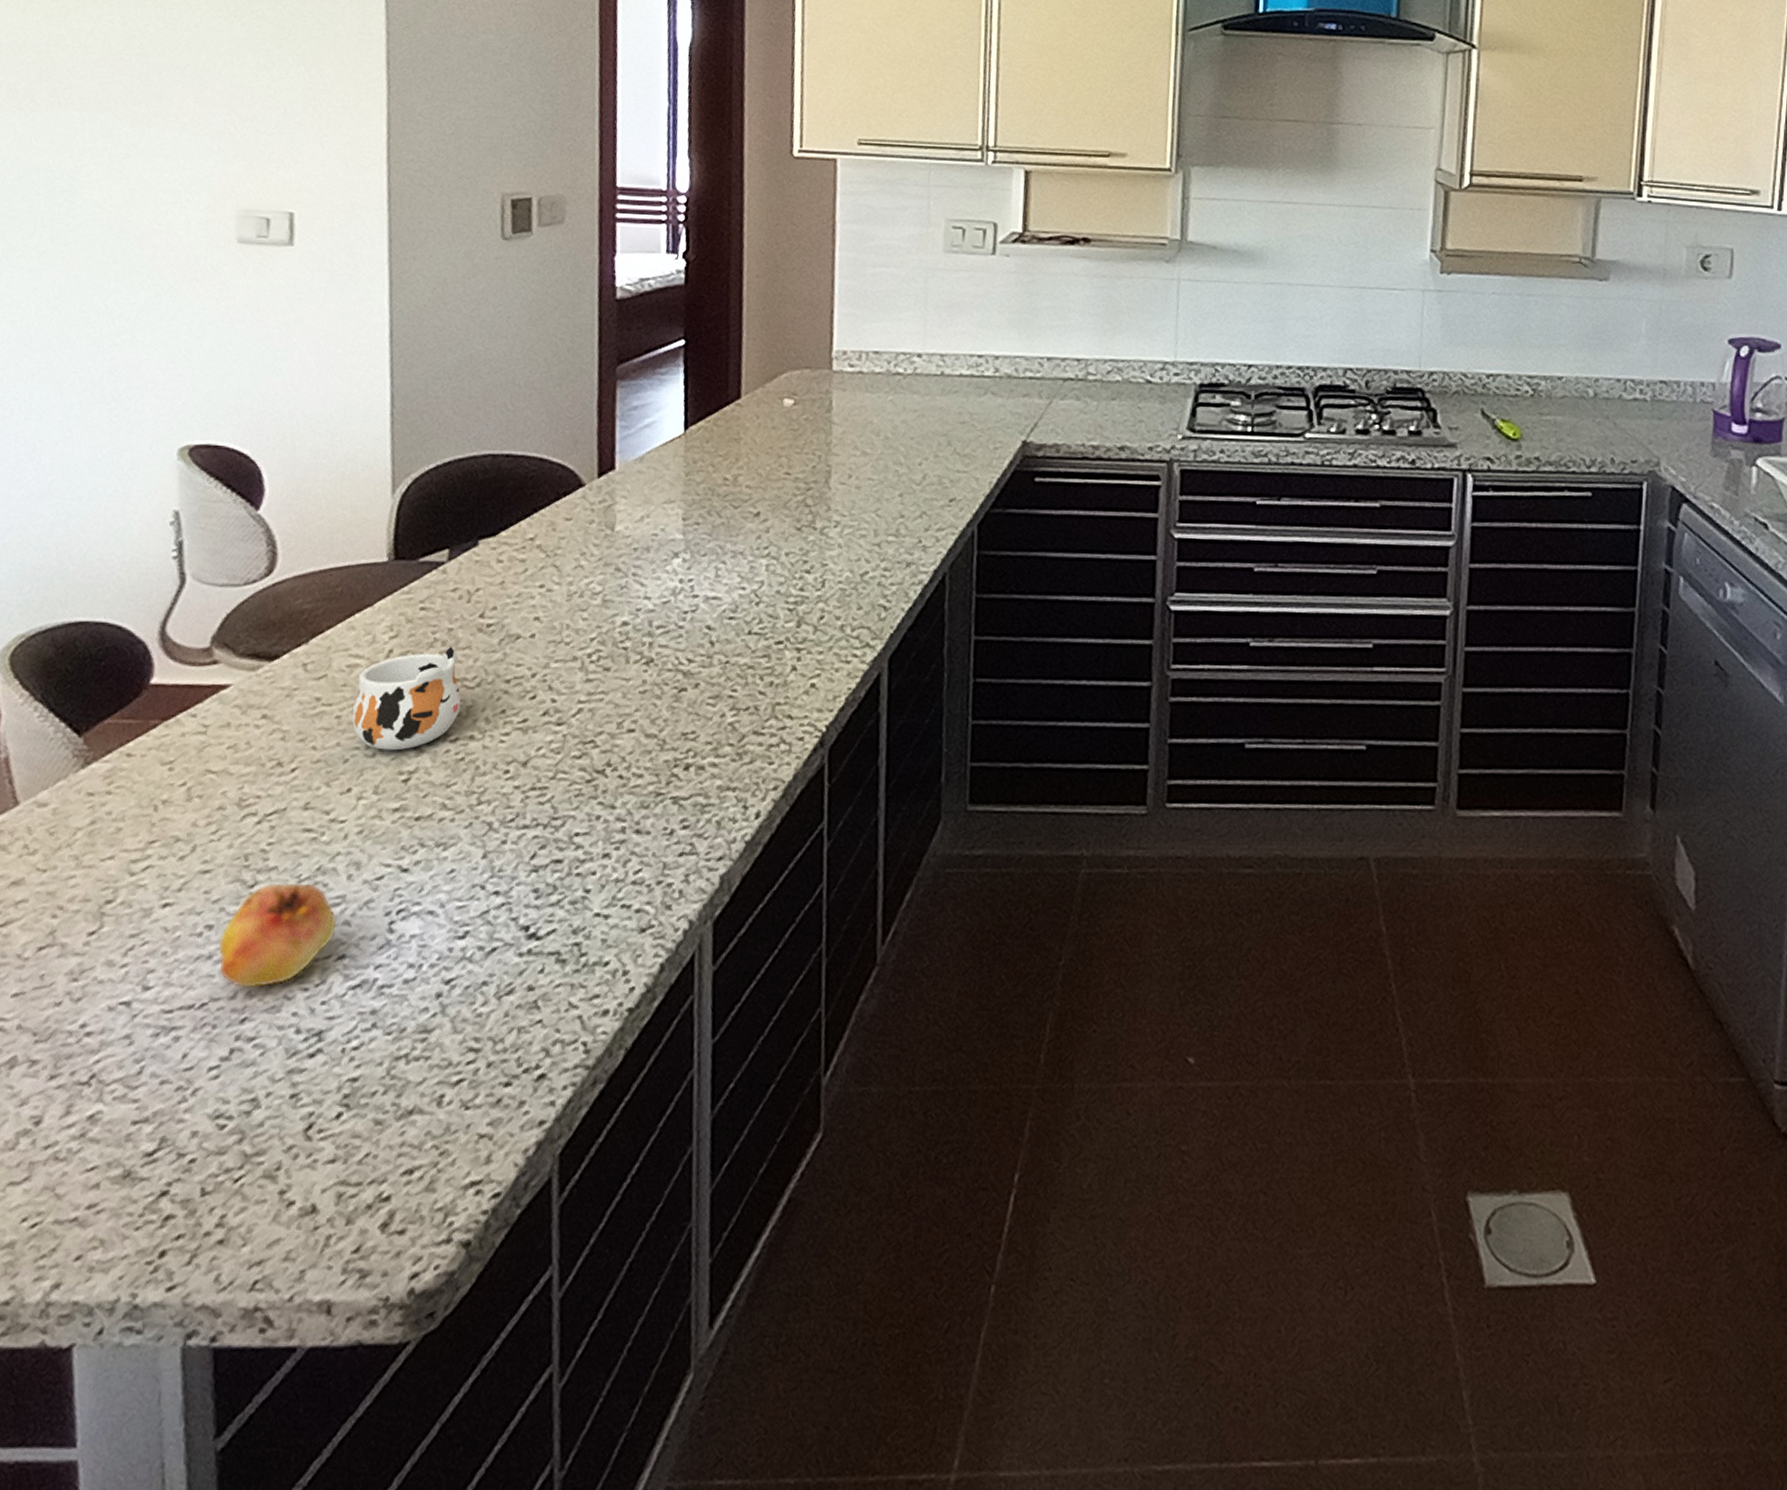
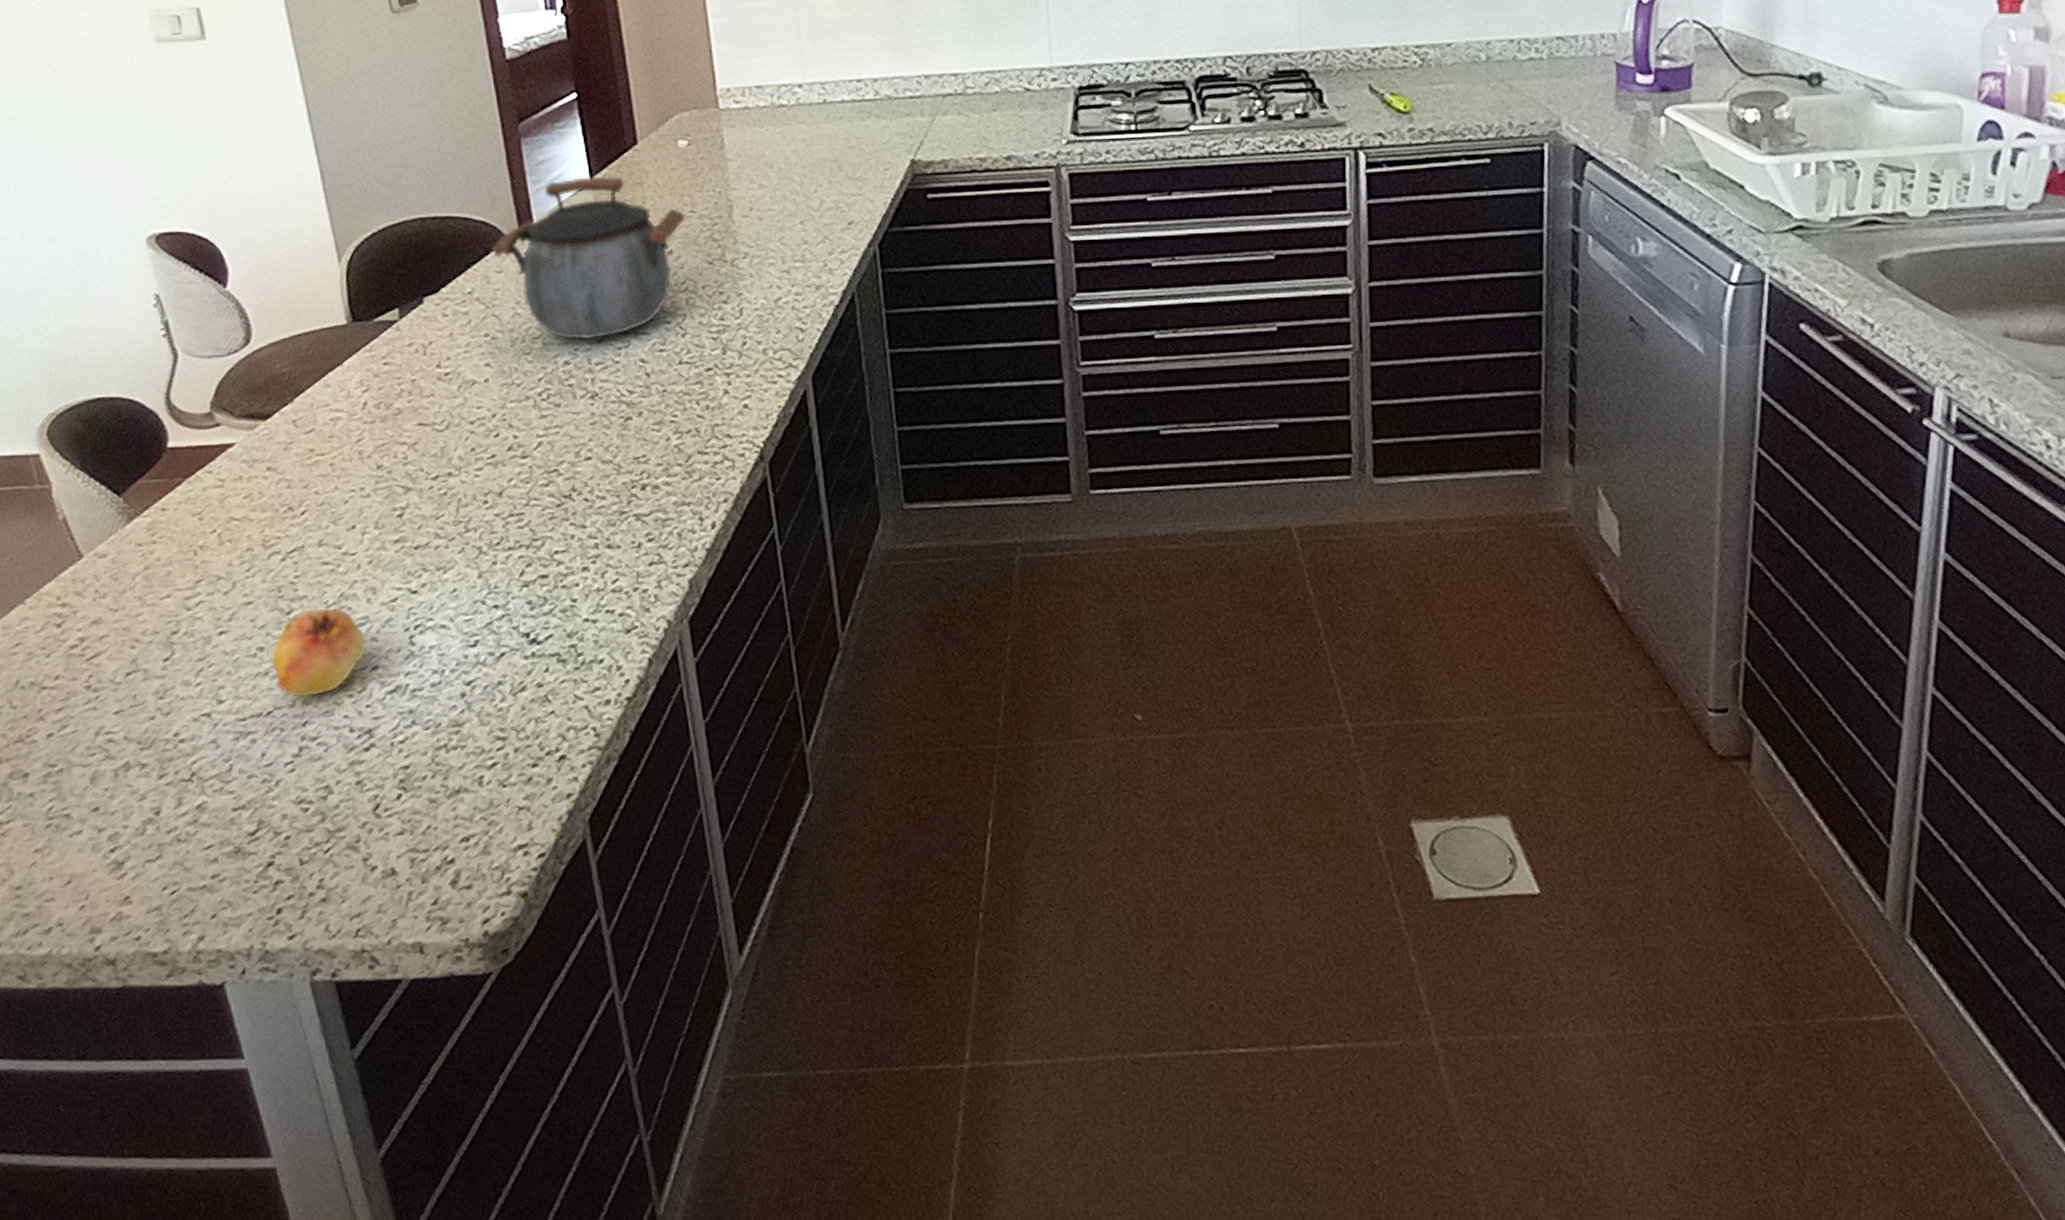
mug: present [352,646,462,751] -> none [342,395,435,491]
kettle: none [564,427,780,601] -> present [491,176,686,340]

